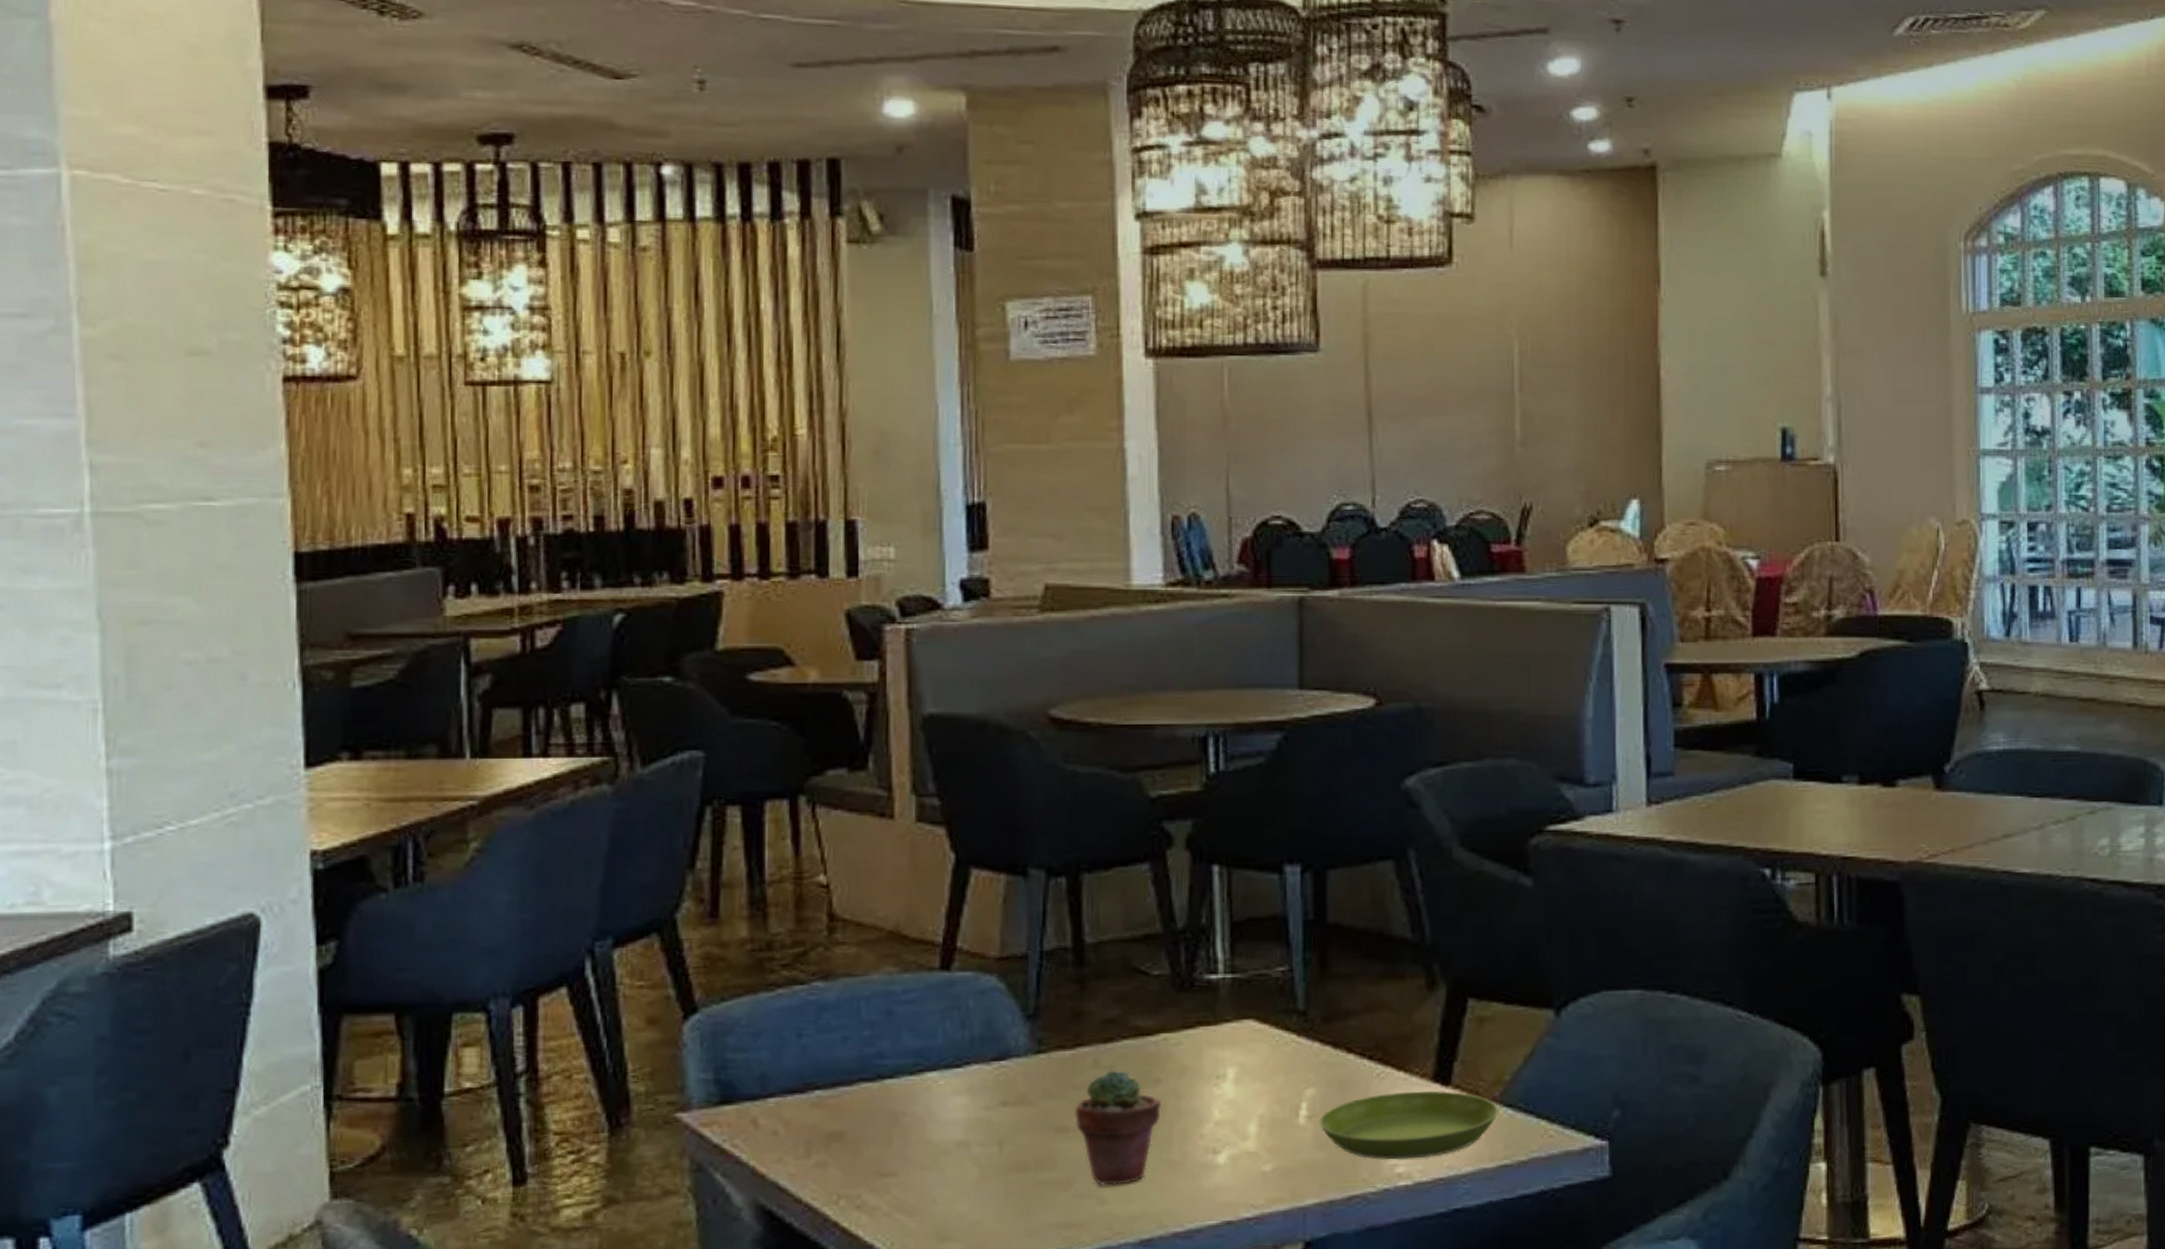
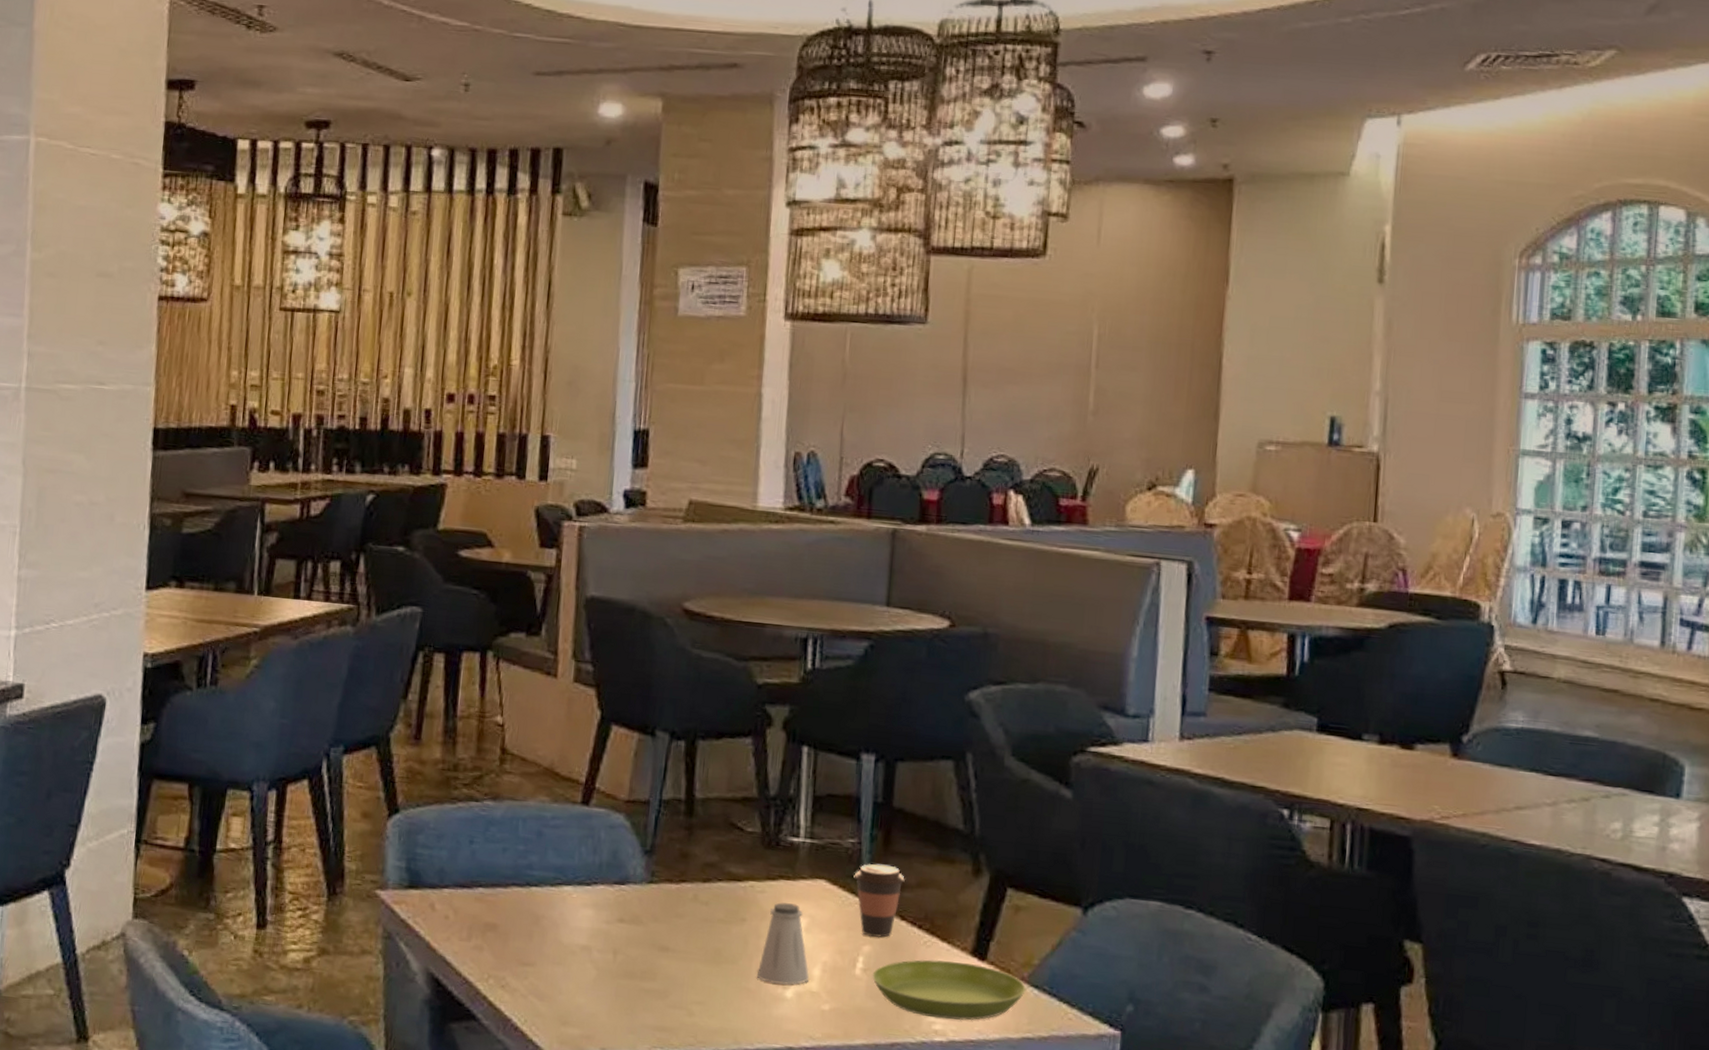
potted succulent: present [1074,1070,1161,1186] -> none [674,905,744,1003]
saltshaker: none [1180,1053,1243,1151] -> present [756,902,809,985]
coffee cup: none [1287,991,1348,1077] -> present [854,864,905,938]

